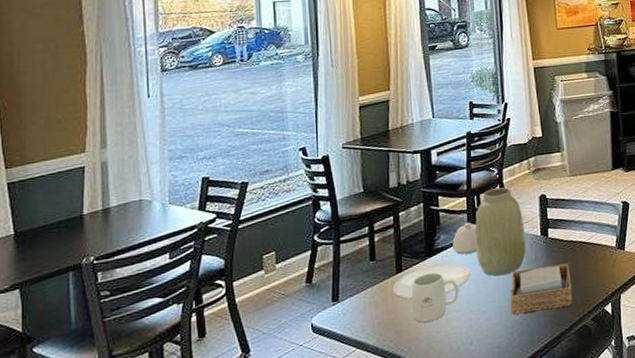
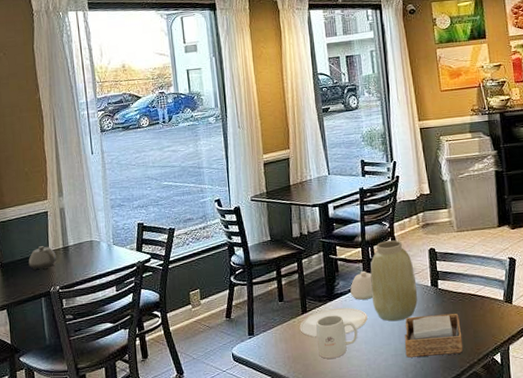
sugar bowl: none [54,208,94,239] -> present [28,246,57,271]

